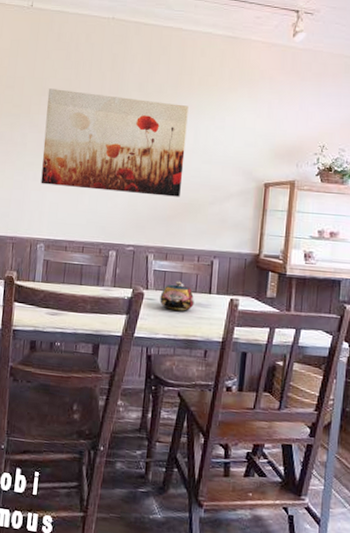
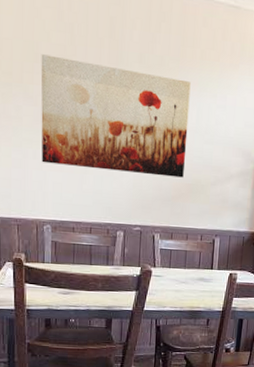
teapot: present [160,281,195,311] -> none [166,258,198,286]

